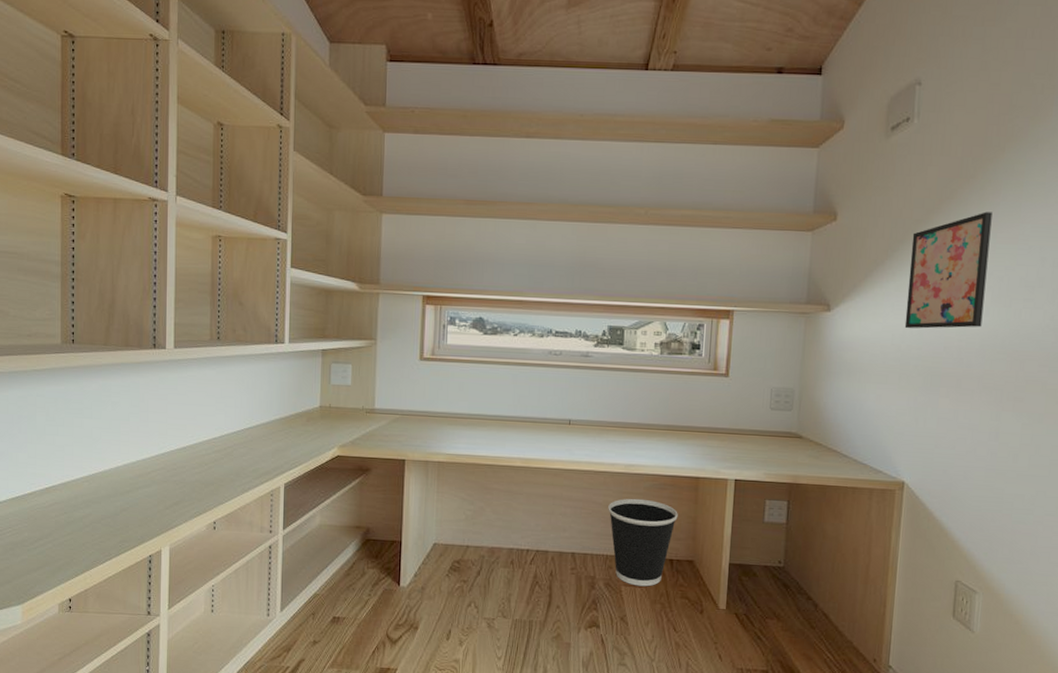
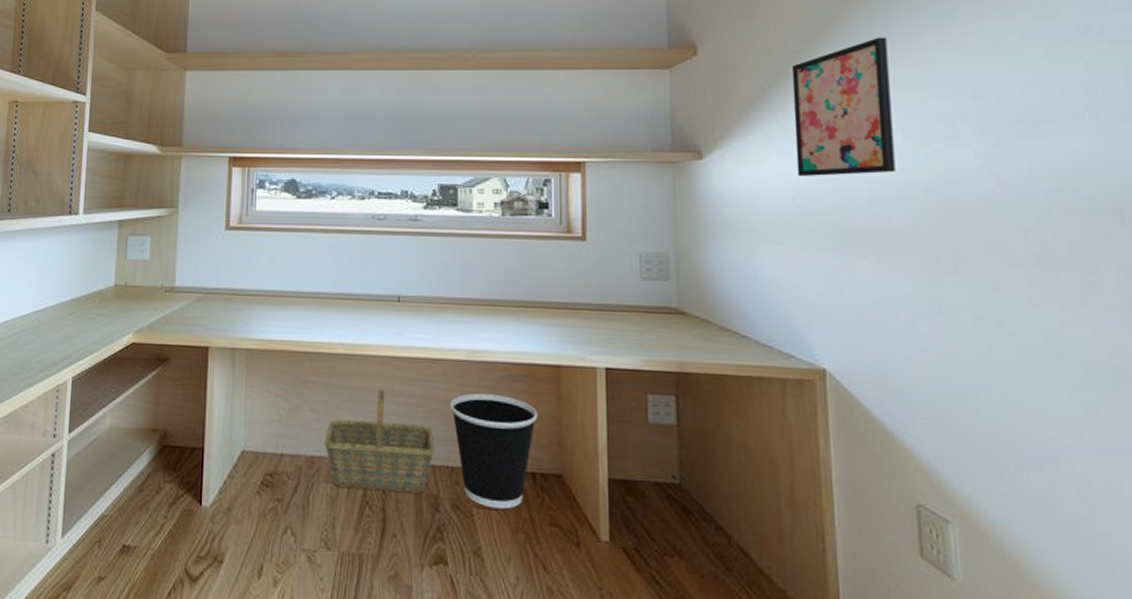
basket: none [502,495,594,575] -> present [324,390,435,493]

